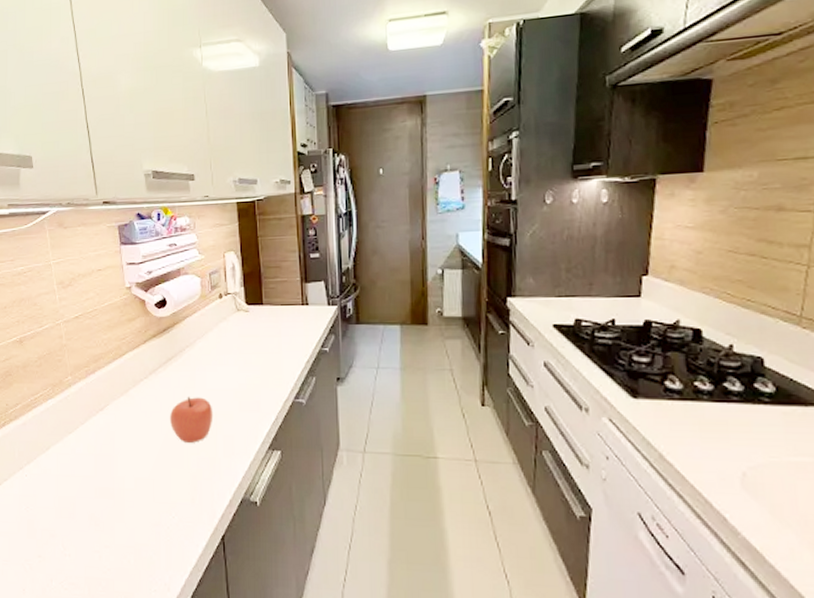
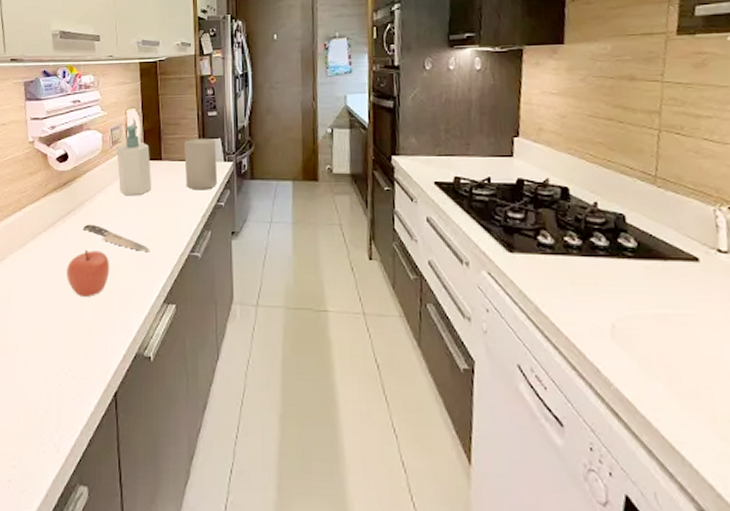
kitchen knife: none [185,370,254,398] -> present [84,224,150,251]
soap bottle: none [216,269,254,342] -> present [116,126,152,196]
canister: none [286,281,321,336] -> present [184,138,217,190]

